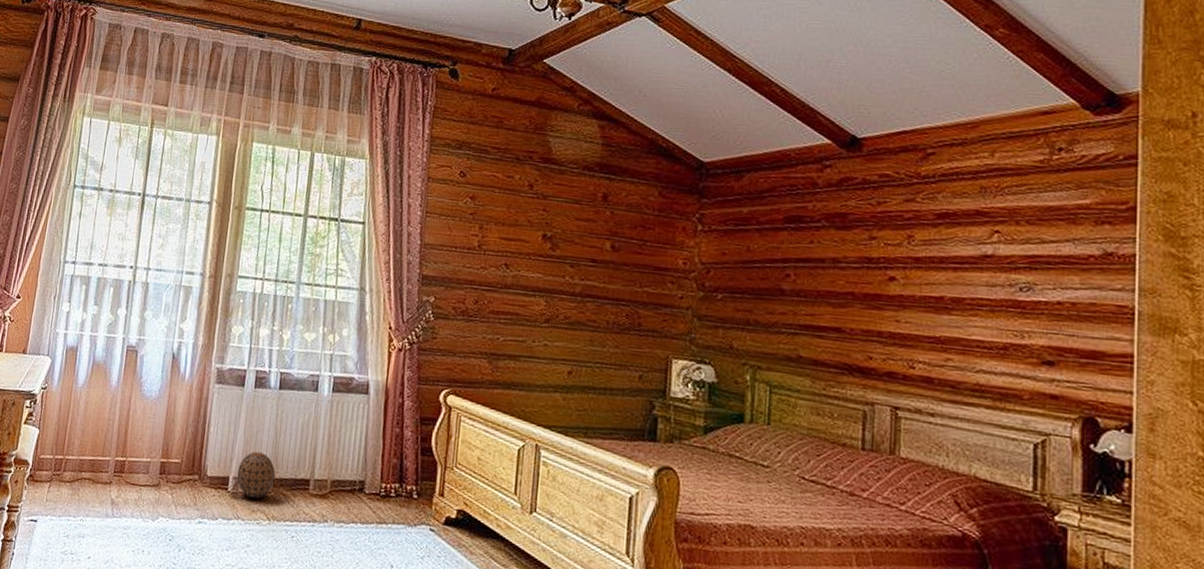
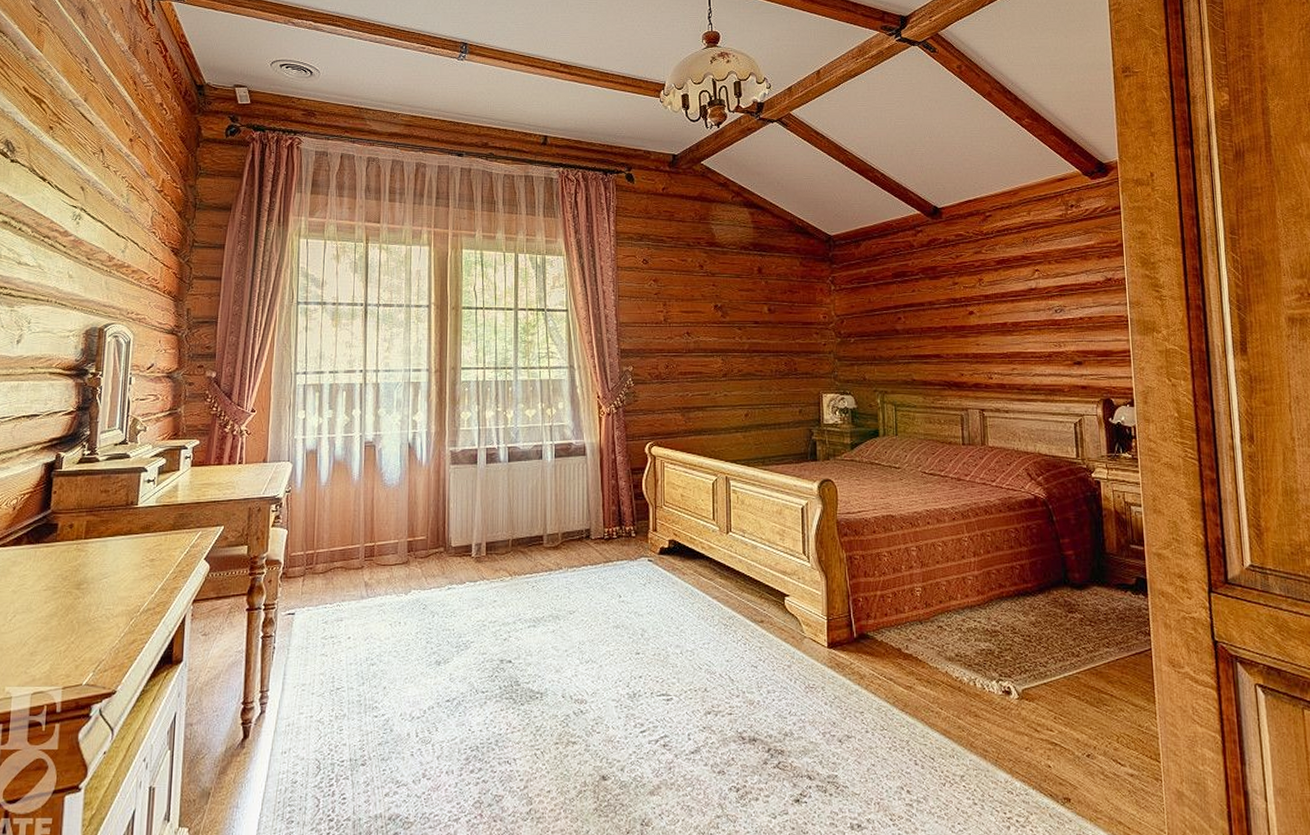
decorative ball: present [236,451,276,499] -> none [478,519,513,559]

